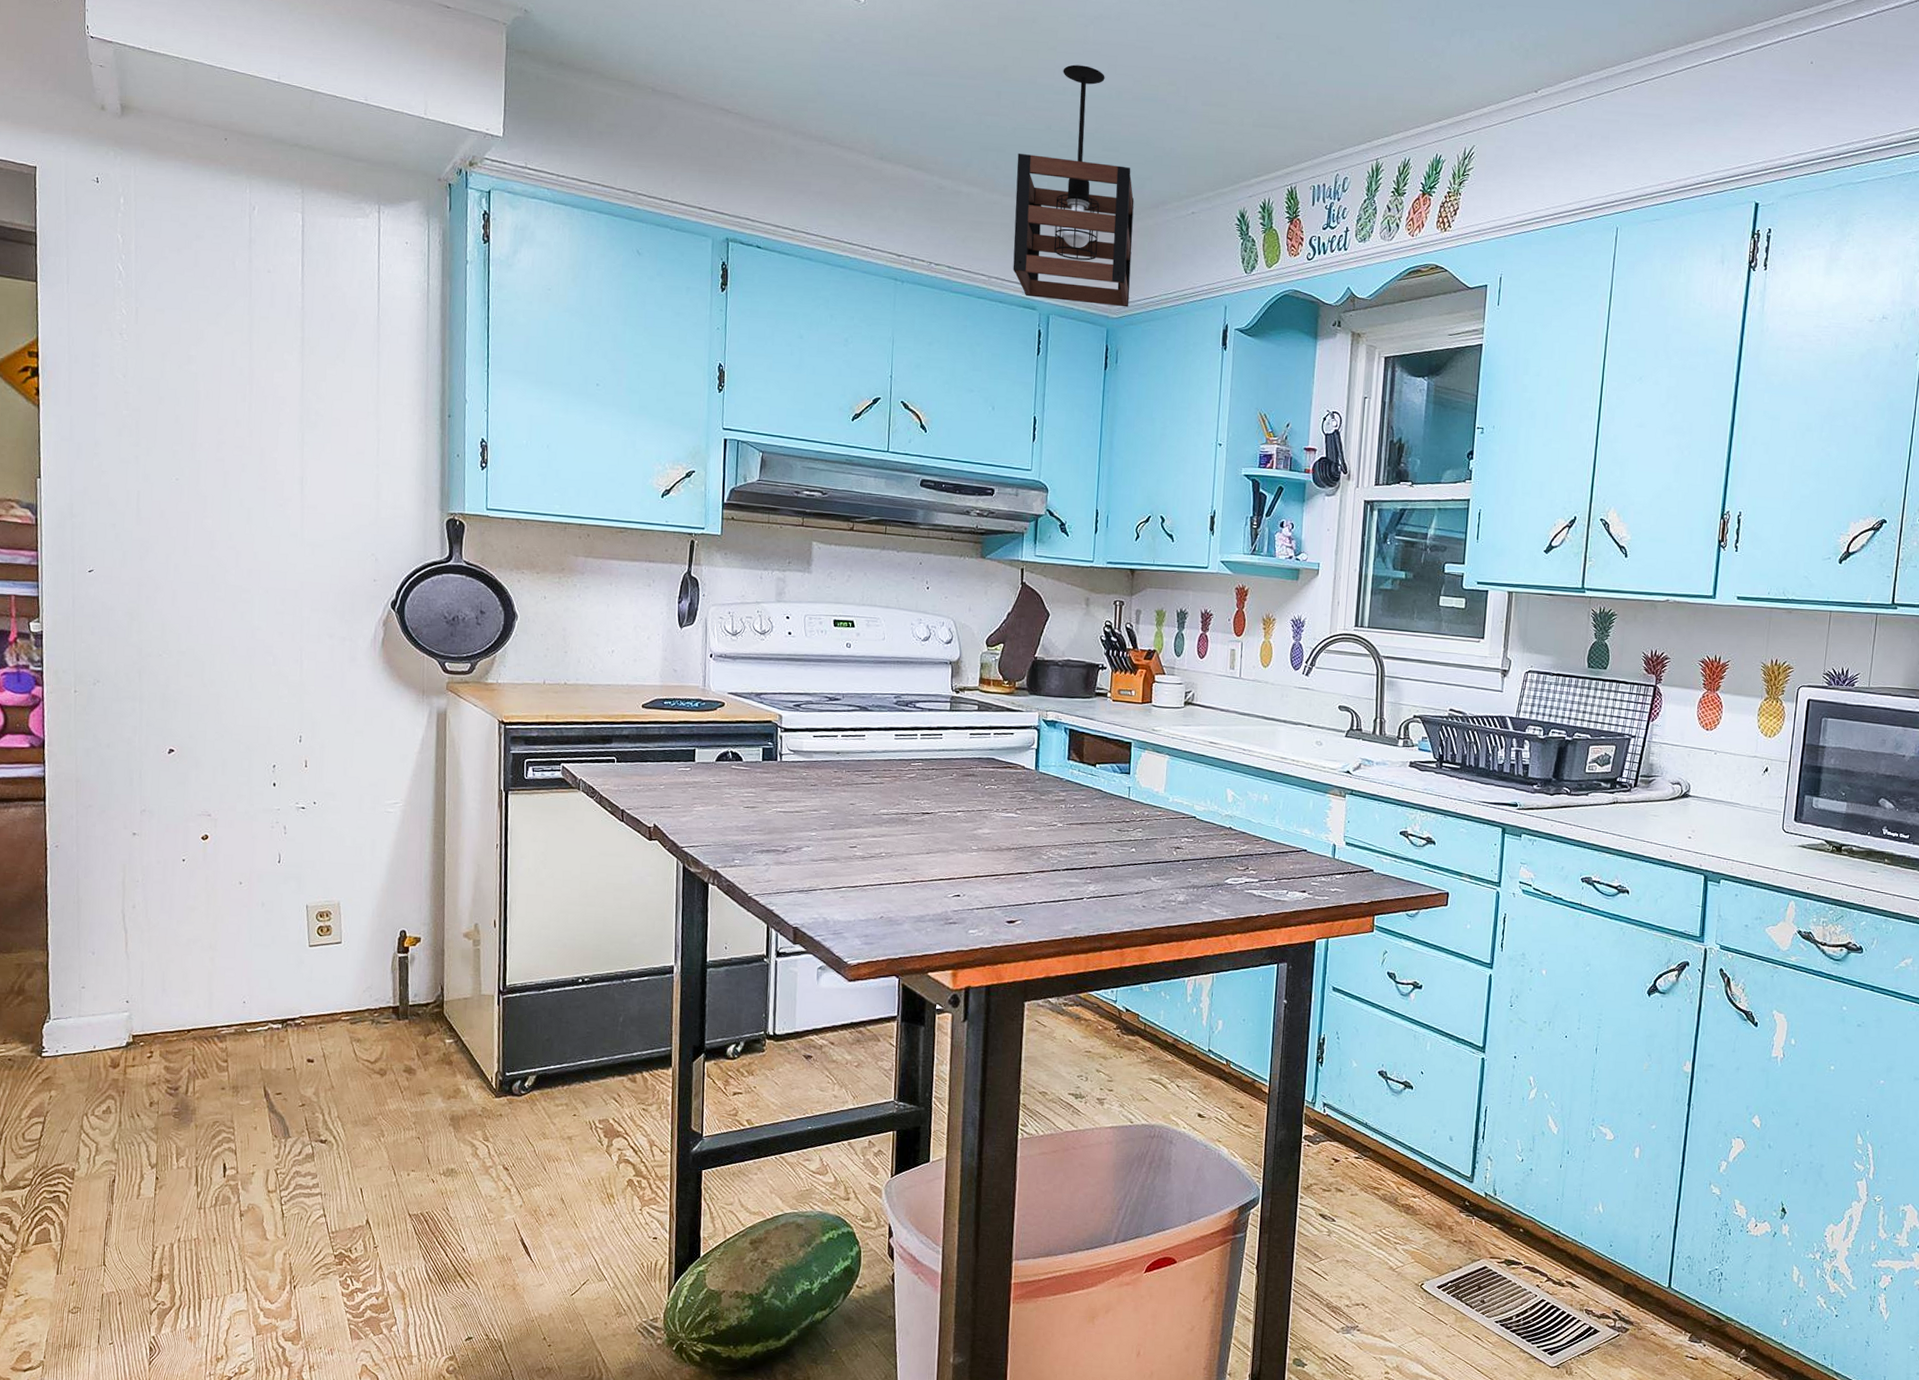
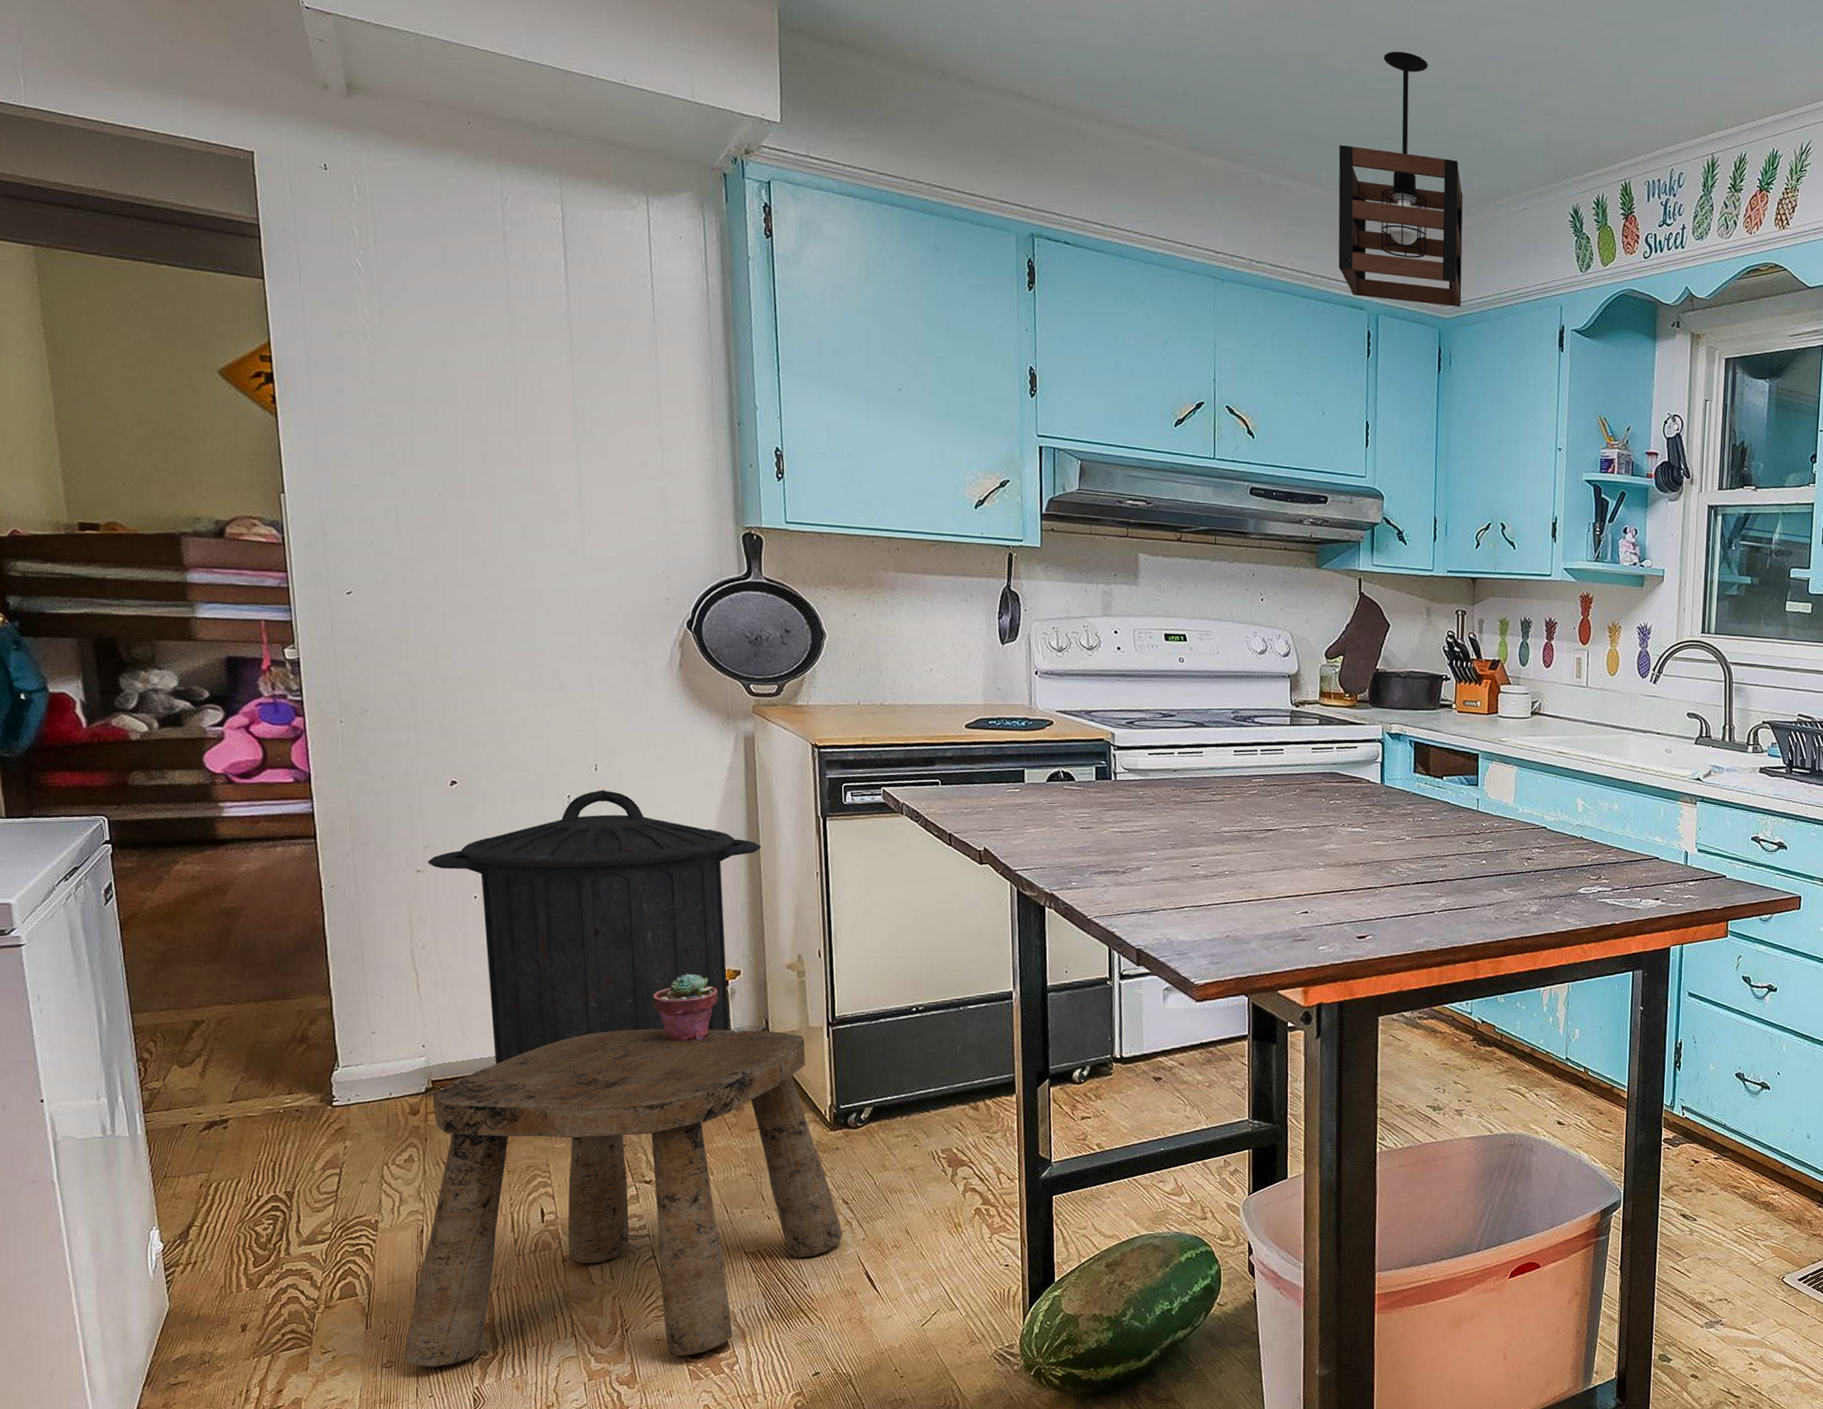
stool: none [89,991,501,1315] -> present [404,1028,843,1367]
trash can: none [143,760,447,1022] -> present [427,789,761,1065]
potted succulent: none [338,939,399,1006] -> present [652,973,719,1042]

